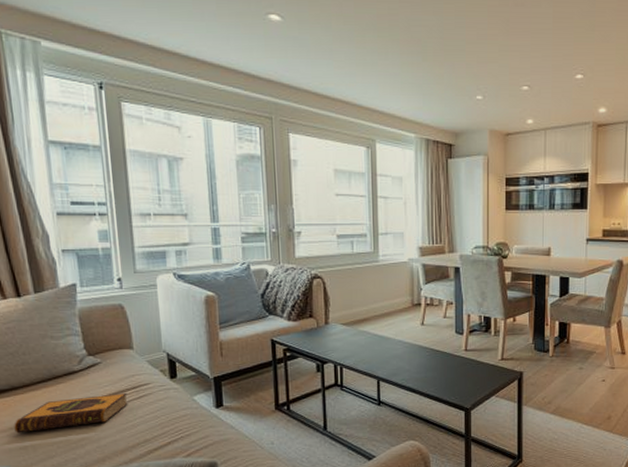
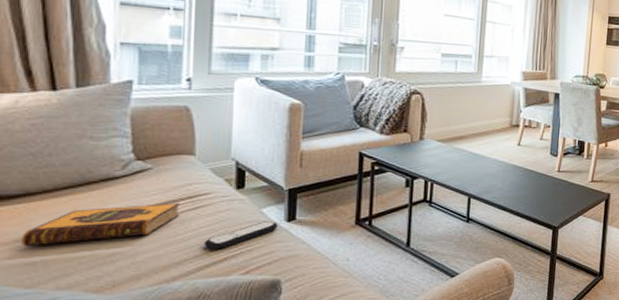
remote control: none [150,408,209,435] -> present [204,221,279,250]

